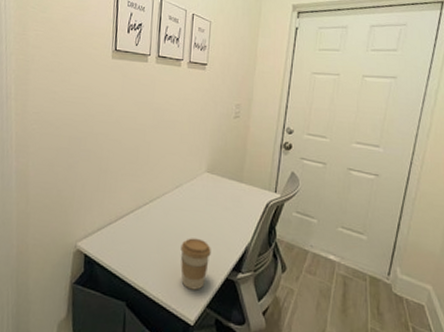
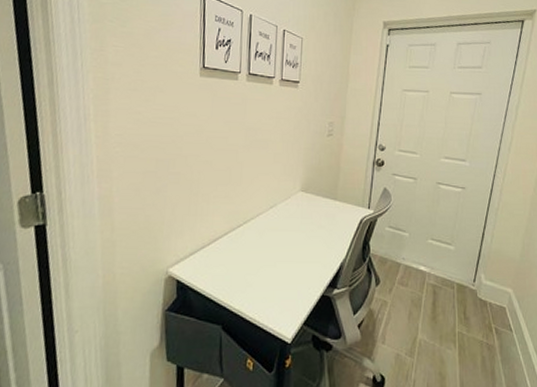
coffee cup: present [180,238,211,290] -> none [276,257,307,309]

